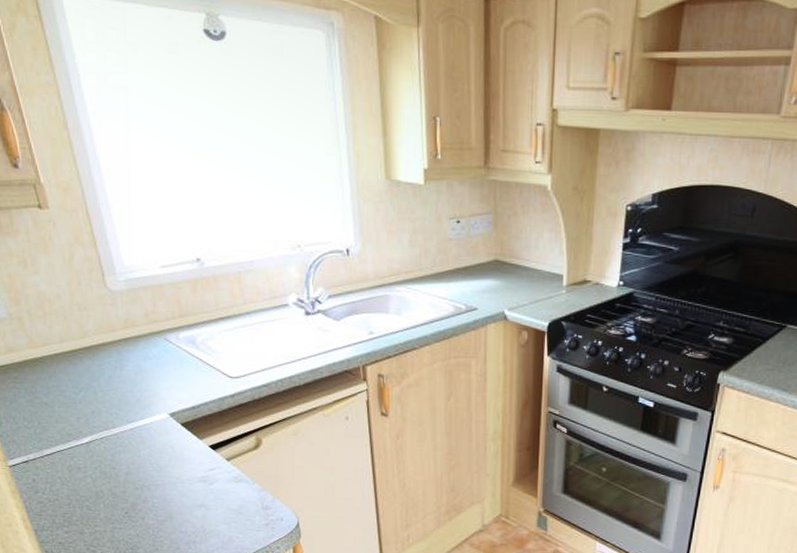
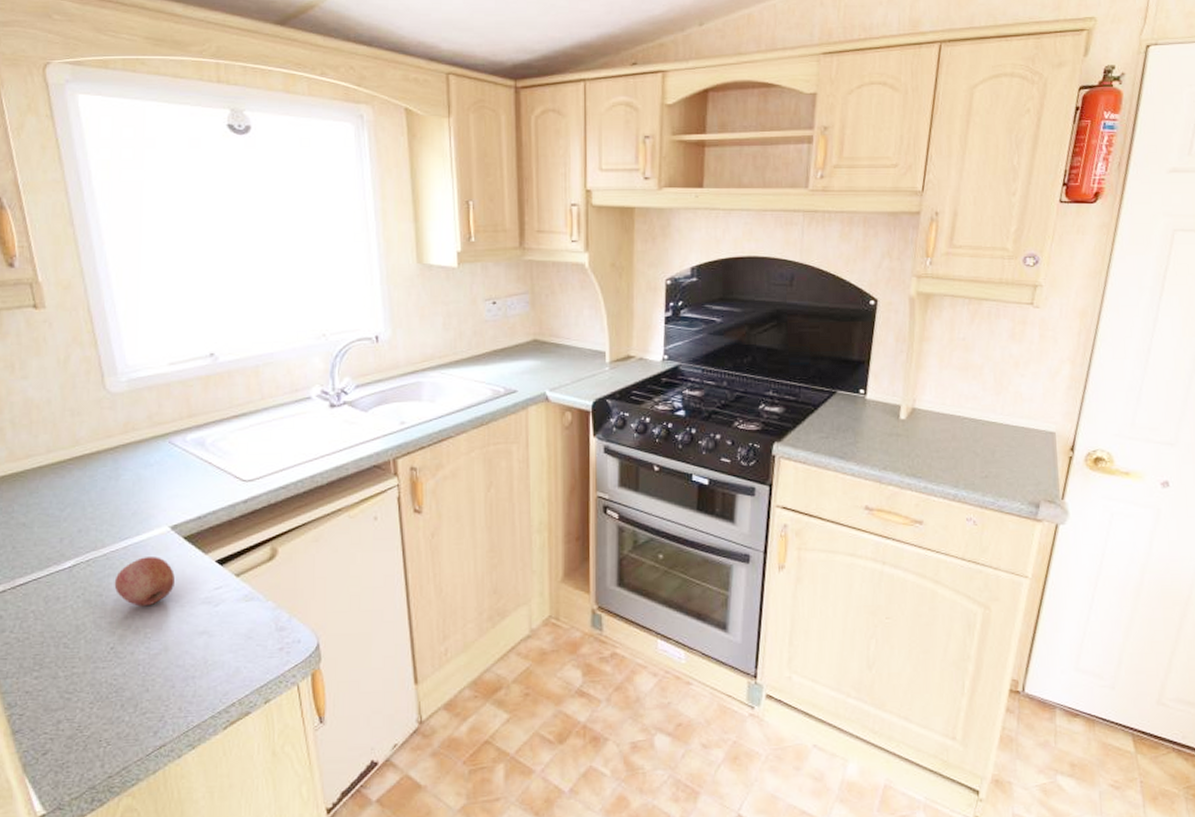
fruit: none [125,438,175,481] -> present [114,557,175,607]

